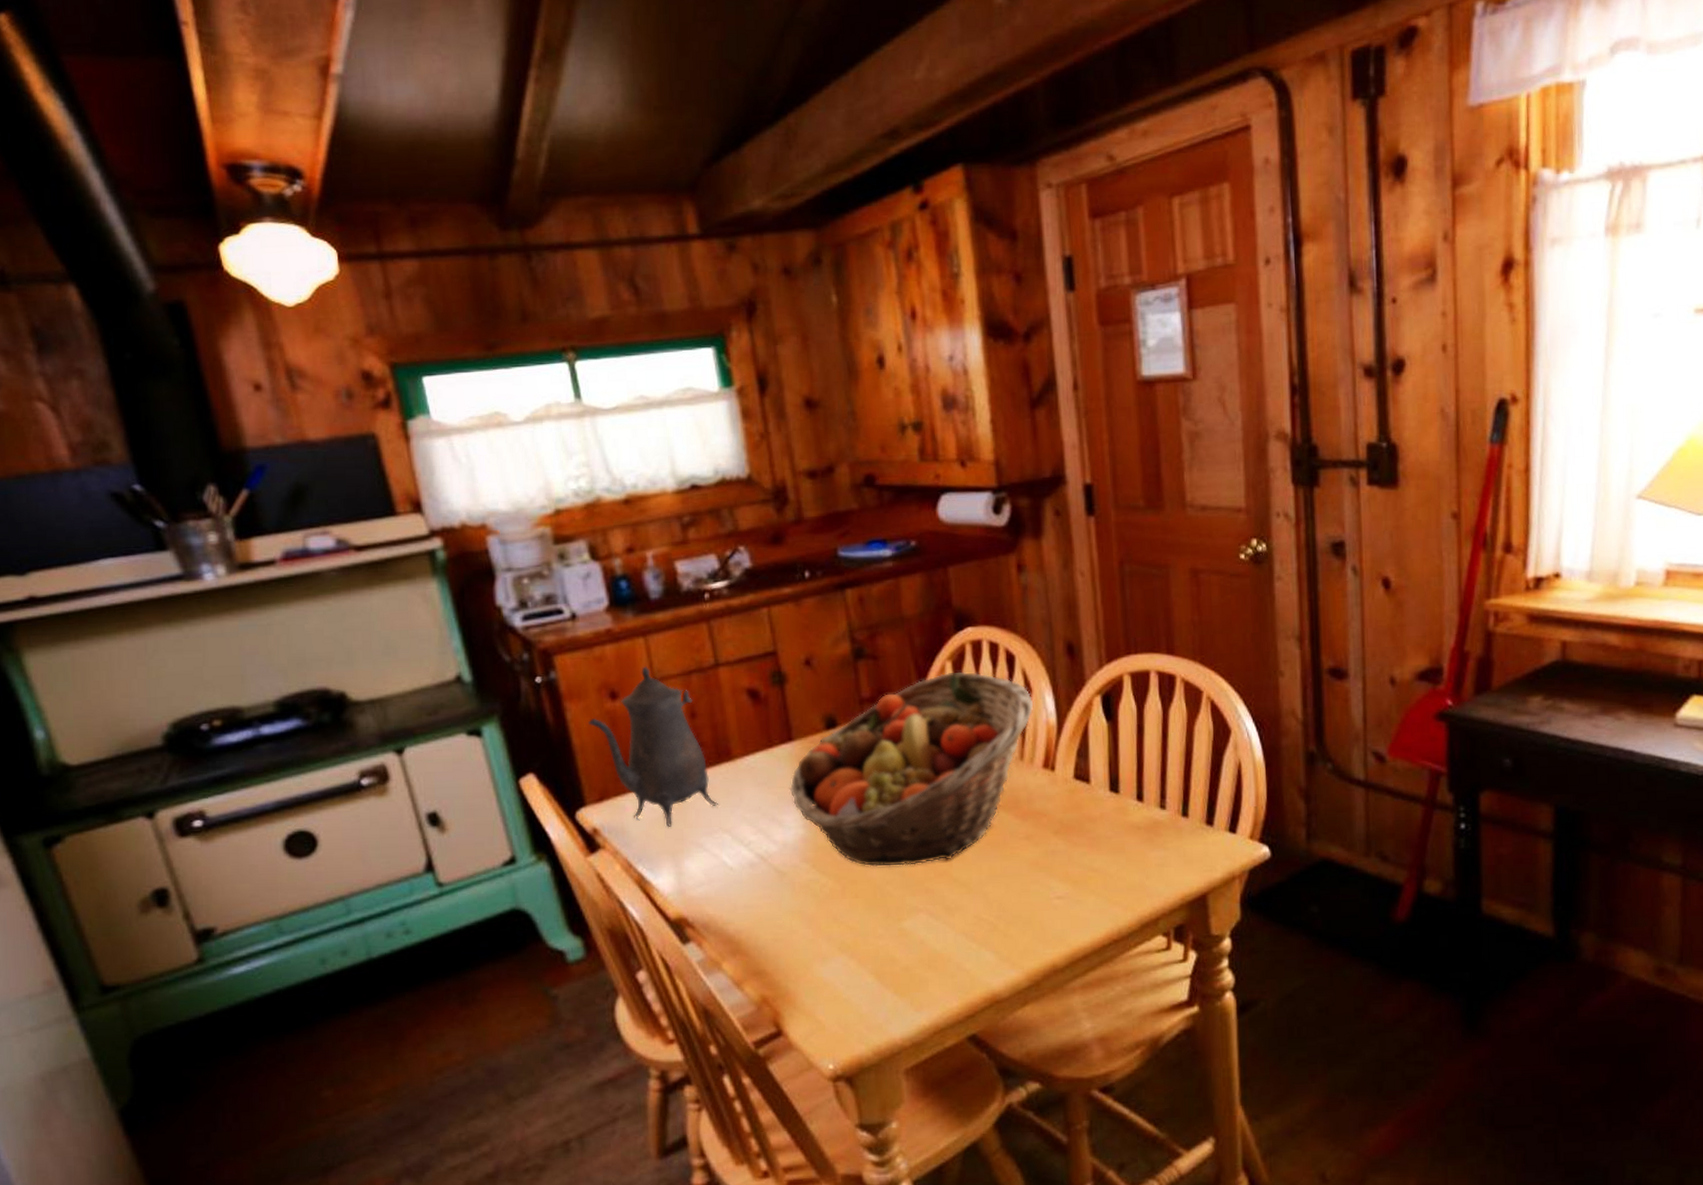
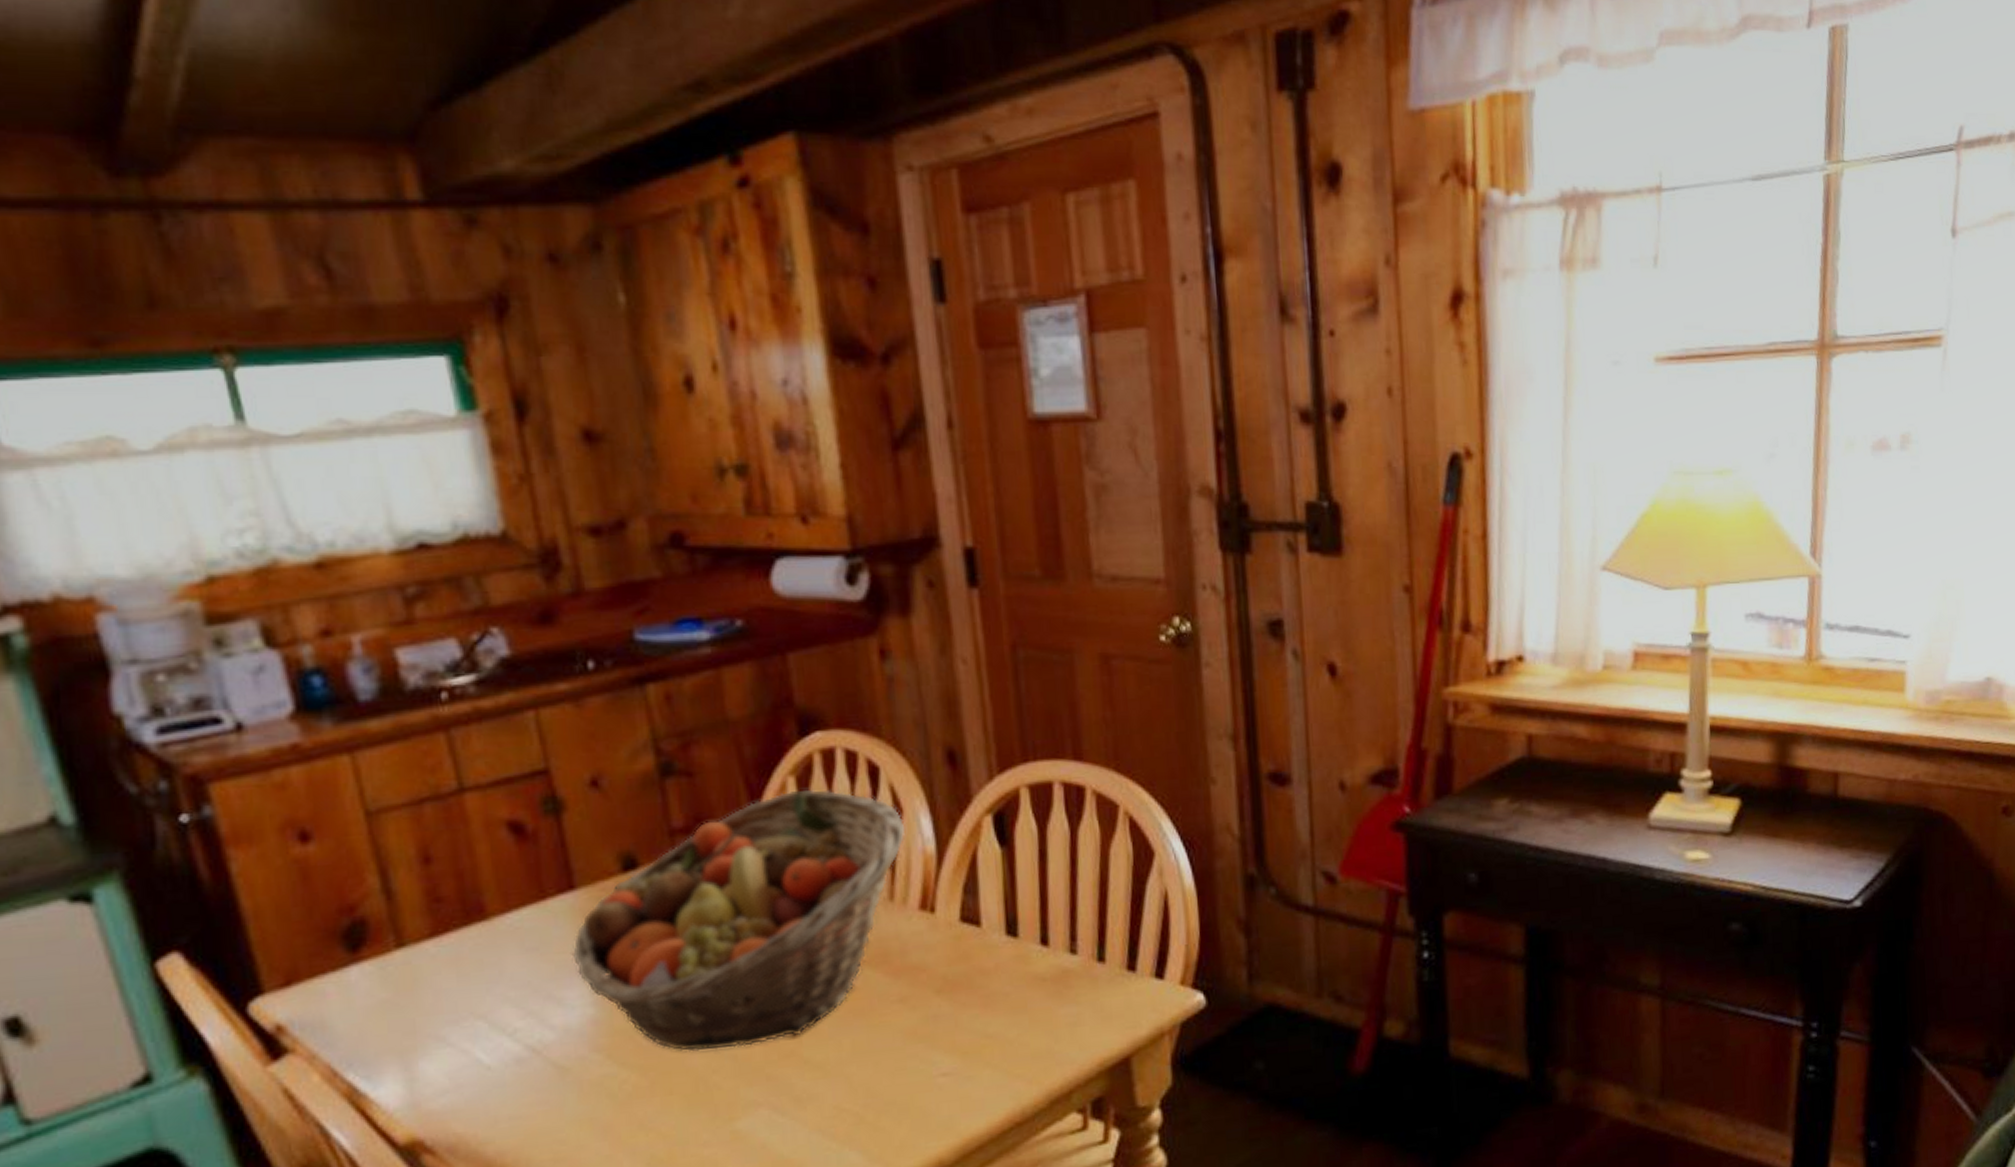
teapot: present [588,666,718,827] -> none [265,794,467,1016]

